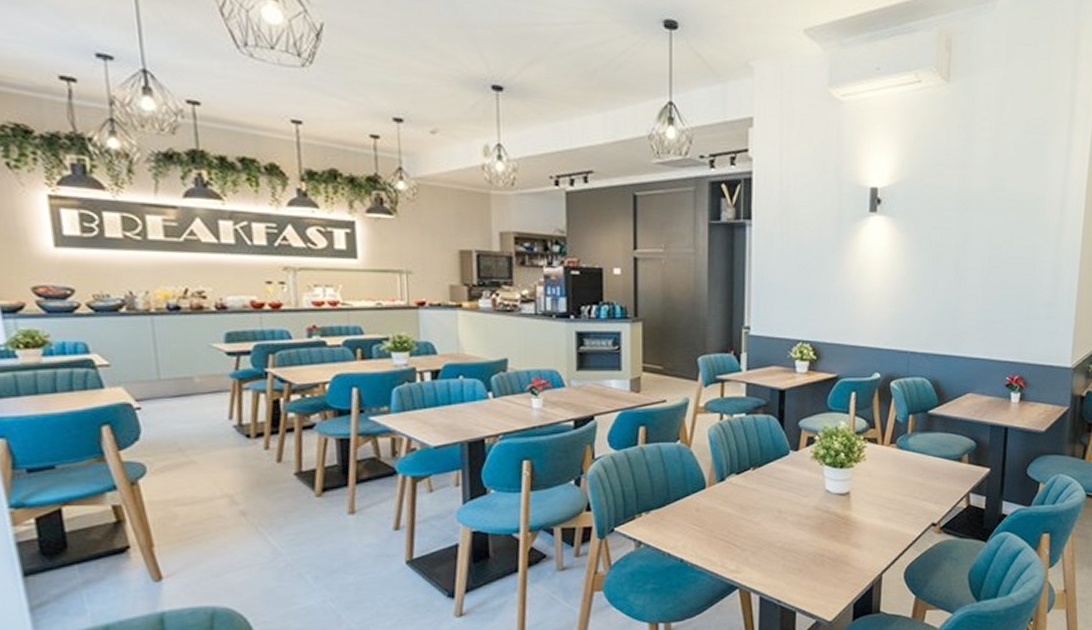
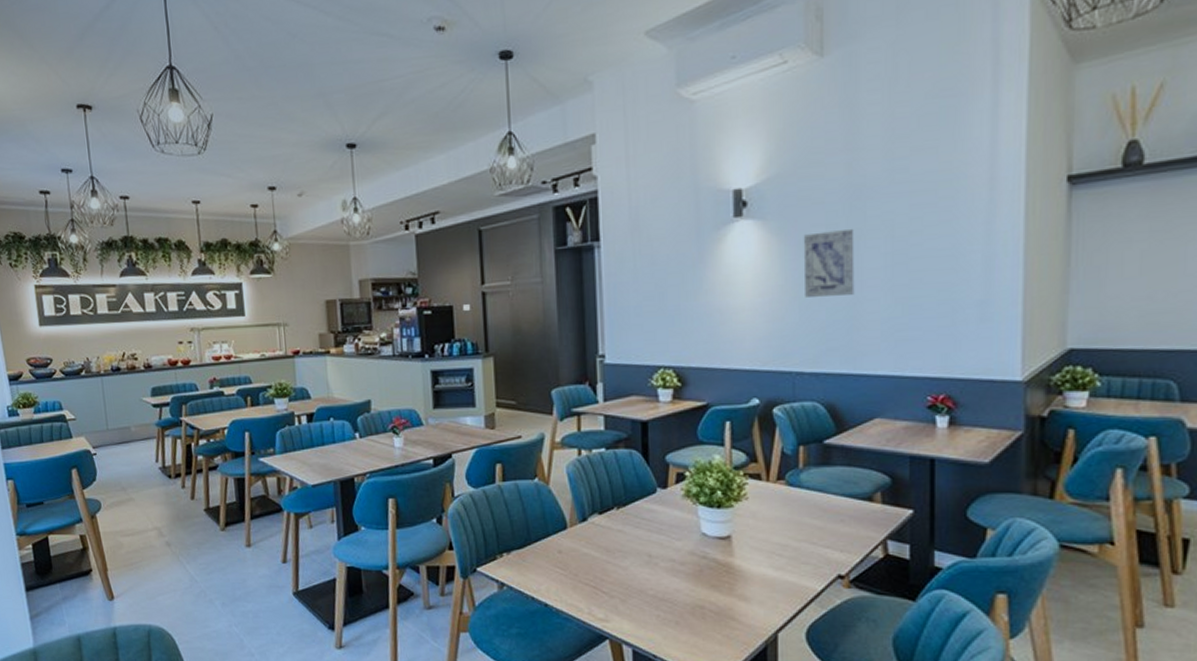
wall art: none [922,233,963,289] -> present [803,228,855,297]

